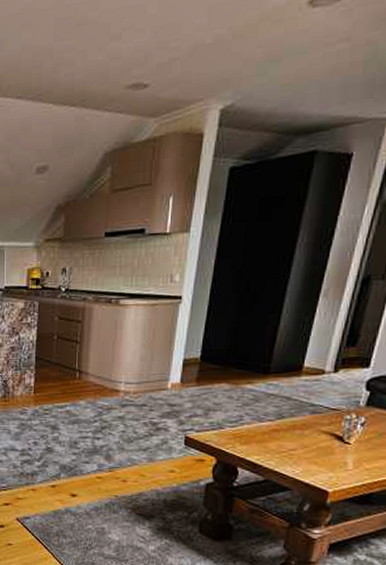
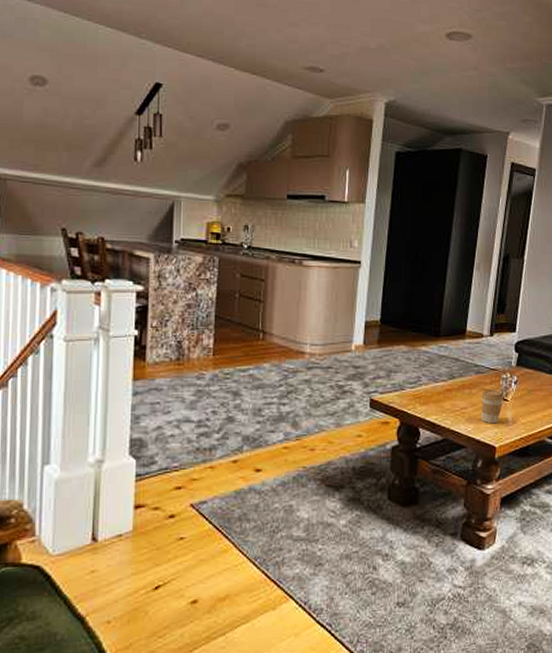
coffee cup: none [313,431,346,468] -> present [481,389,504,424]

